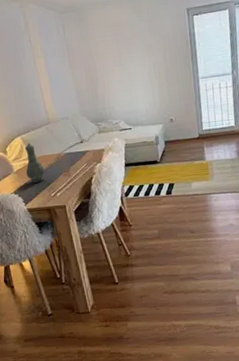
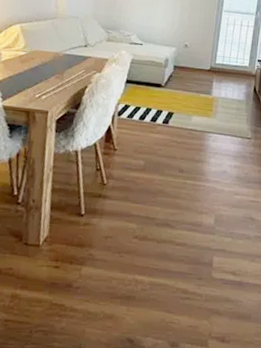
vase: present [24,143,46,183] -> none [13,33,37,79]

